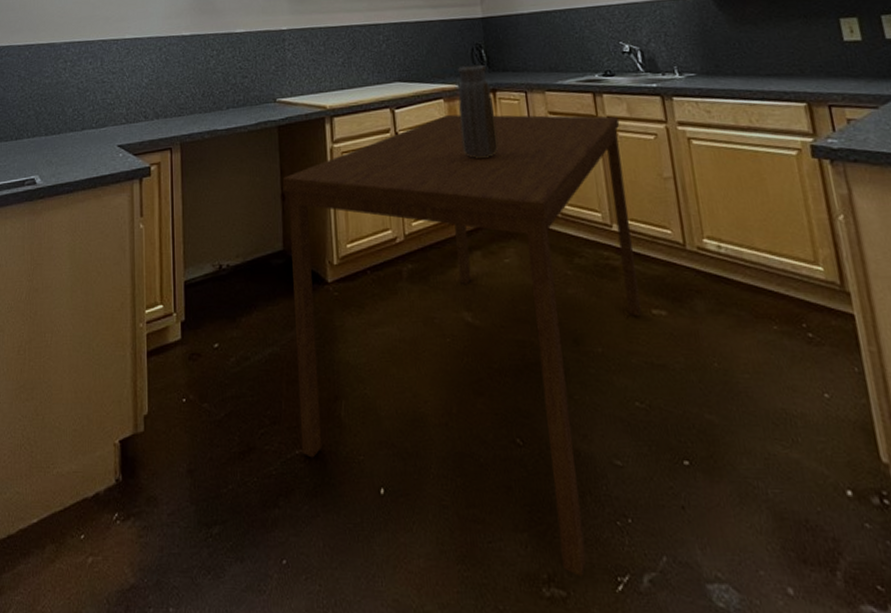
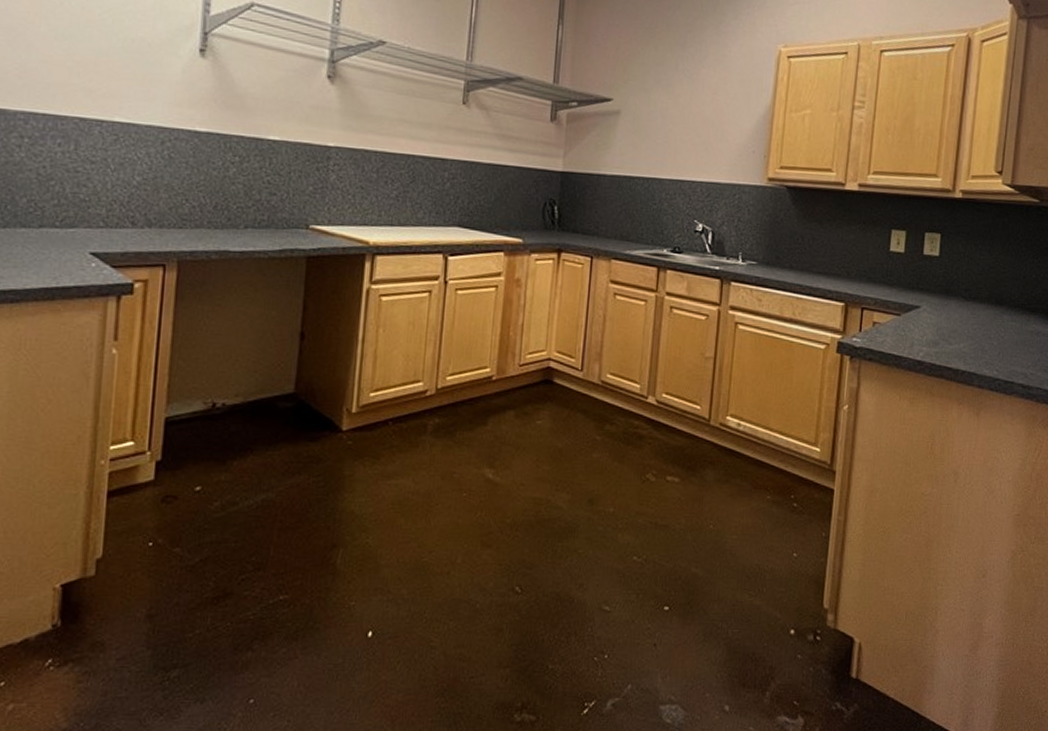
dining table: present [282,115,642,577] -> none [286,270,677,703]
vase: present [458,64,499,158] -> none [515,220,556,319]

